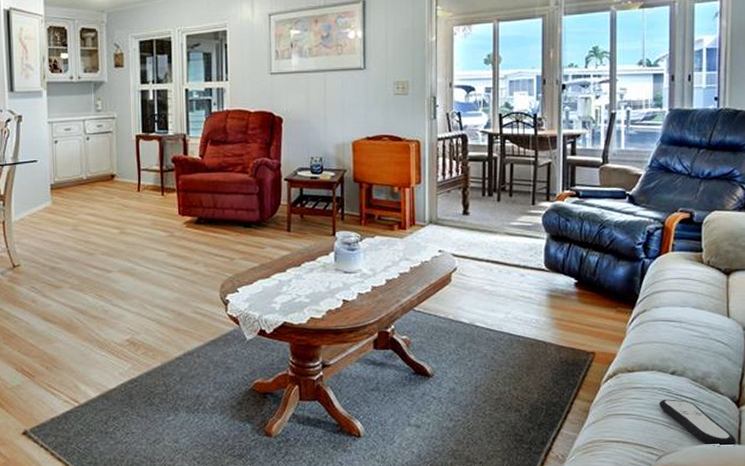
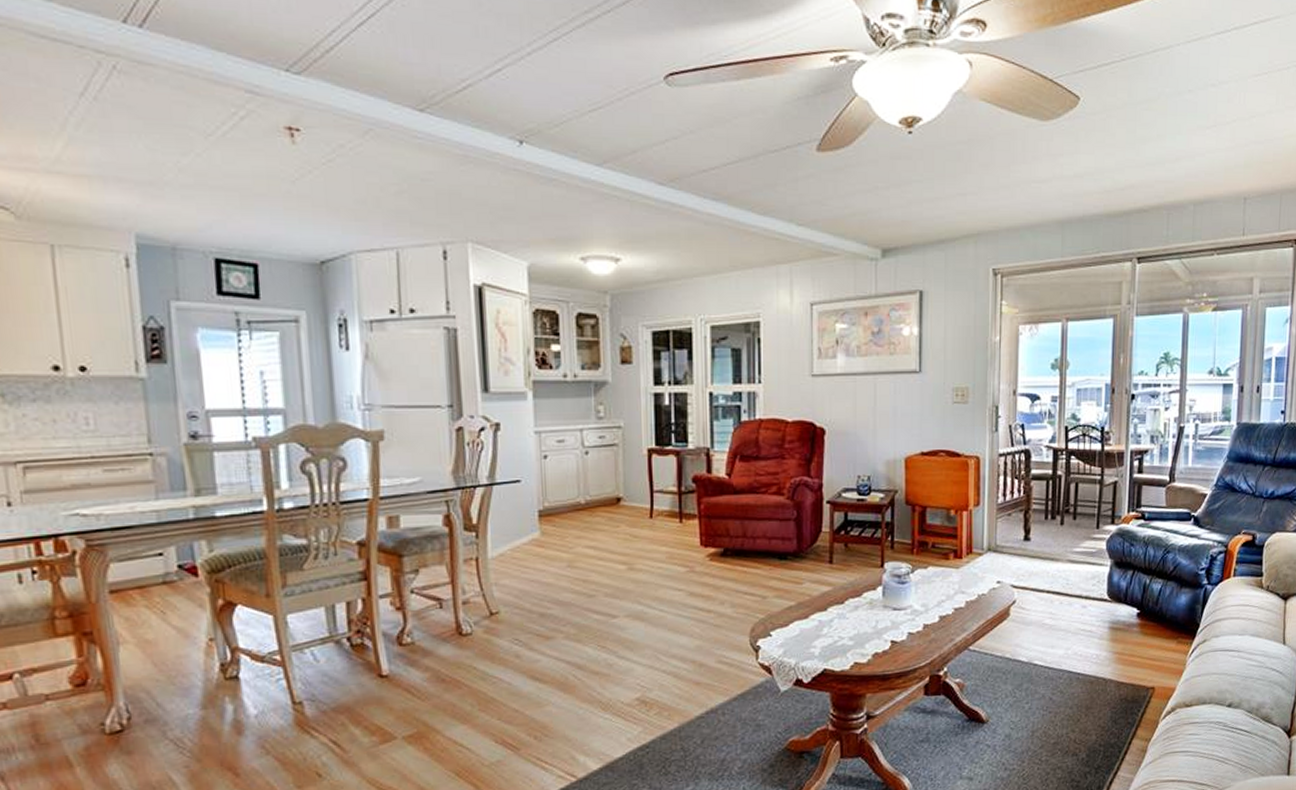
remote control: present [659,399,737,447] -> none [1214,732,1286,780]

